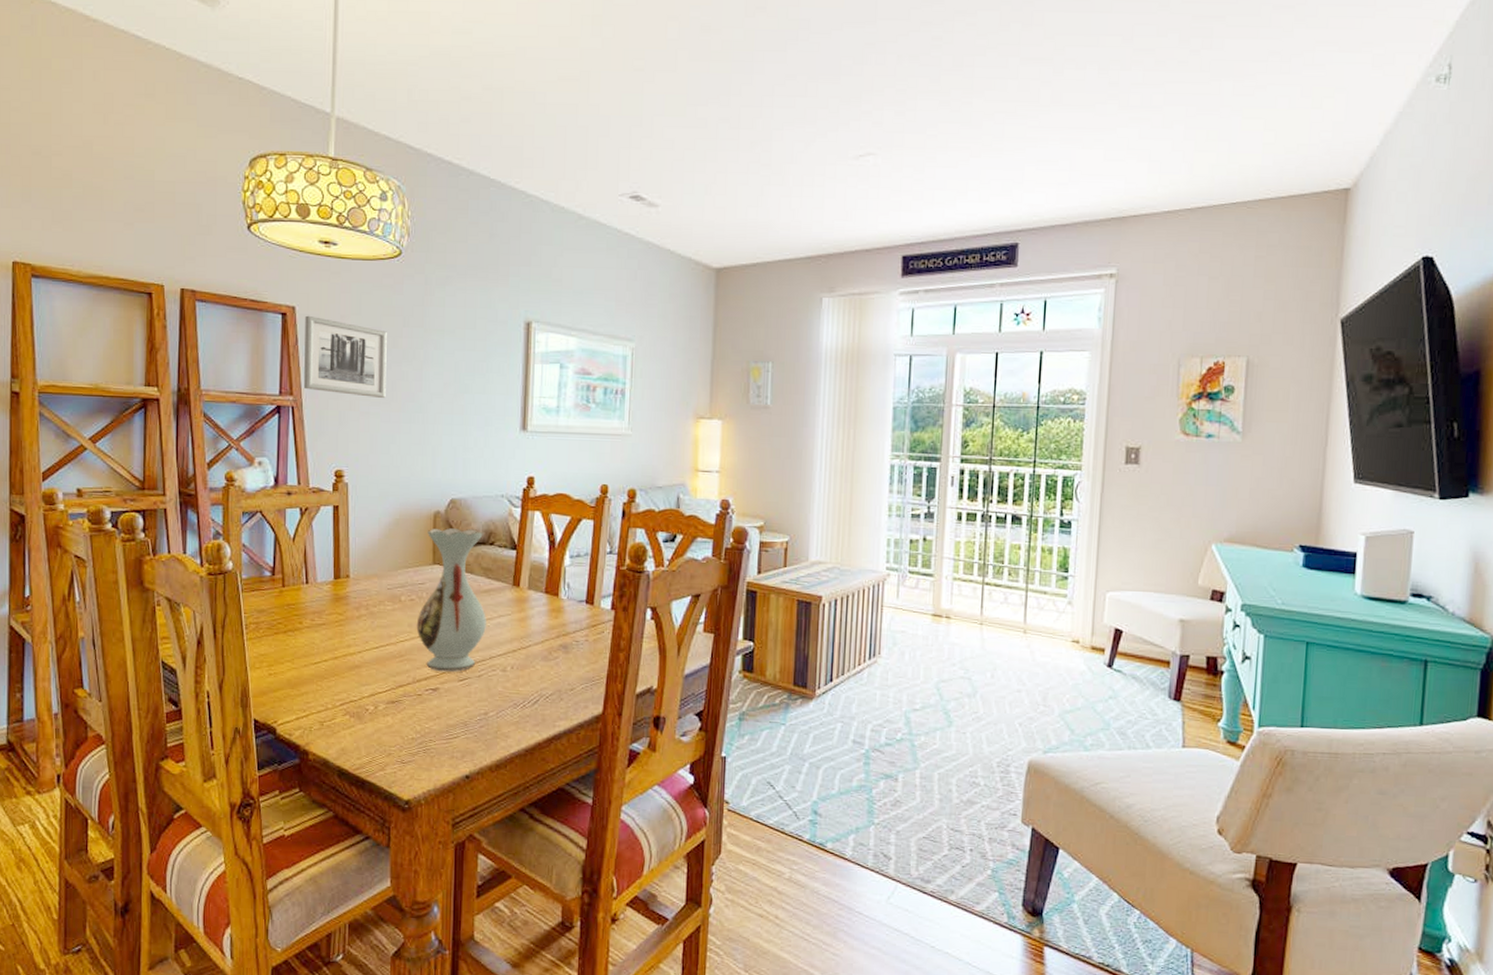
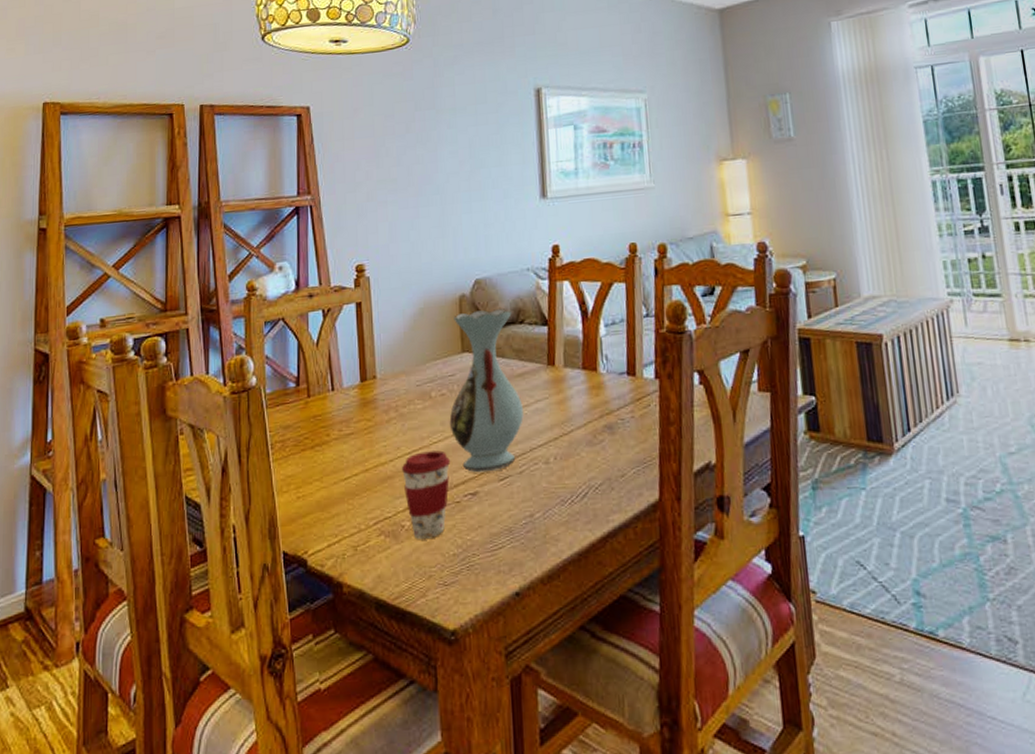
wall art: present [304,315,387,398] -> none [319,113,402,187]
coffee cup: none [368,648,416,722] -> present [401,450,451,539]

